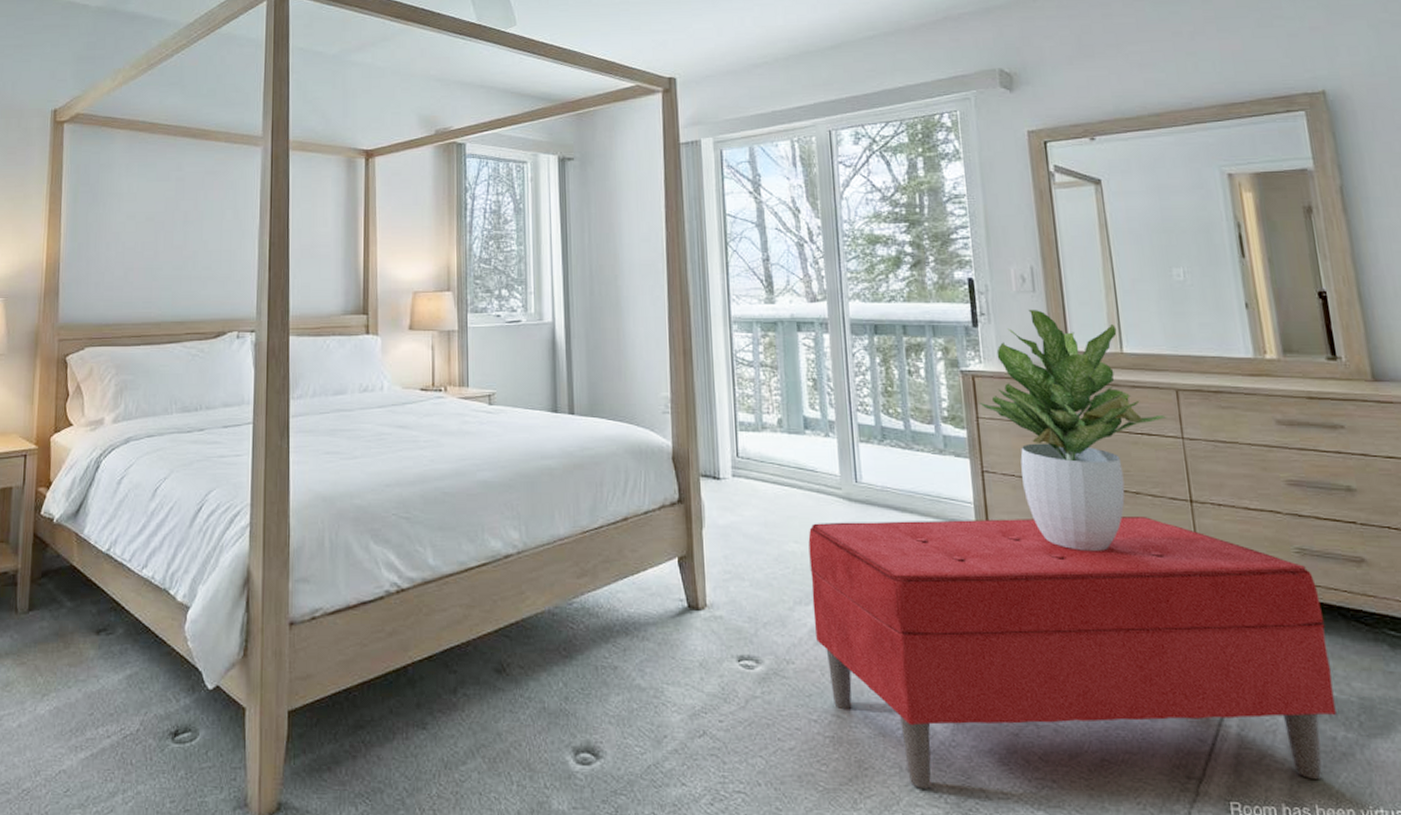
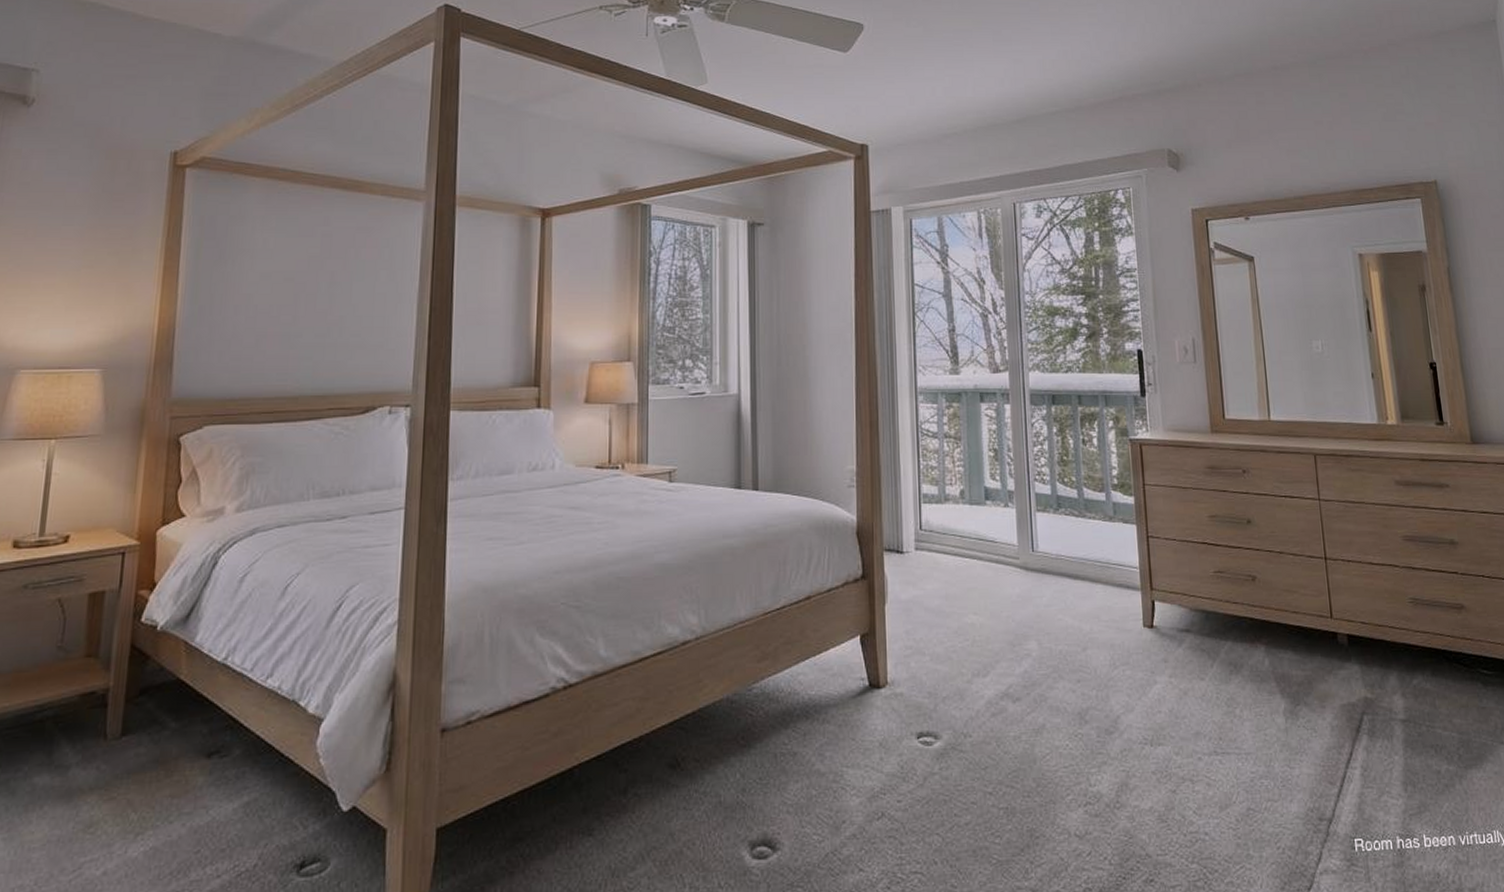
bench: present [808,517,1337,789] -> none [987,575,1441,853]
potted plant: present [978,309,1167,551] -> none [1145,379,1307,610]

